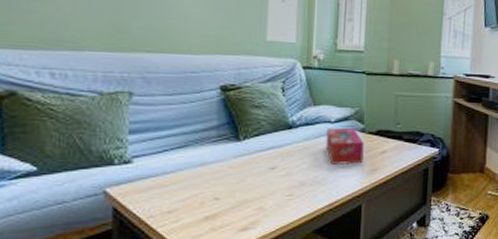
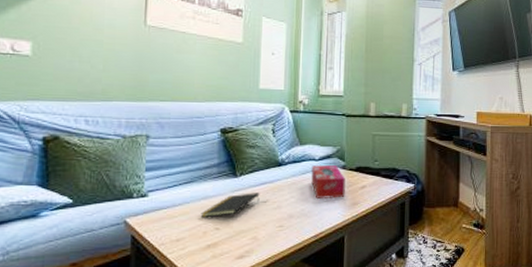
notepad: none [197,158,267,186] -> present [200,192,260,217]

